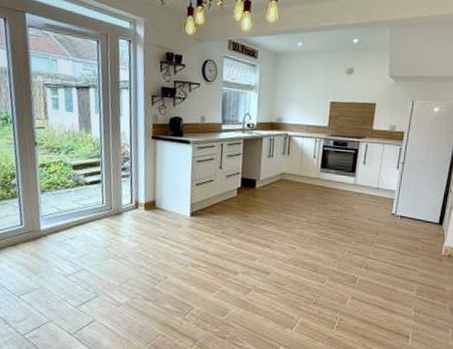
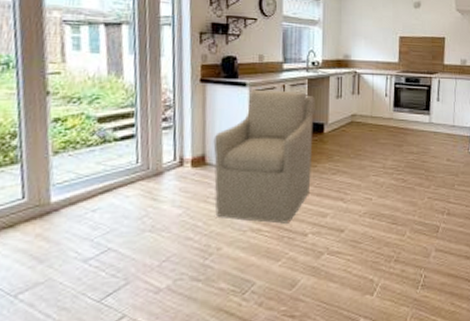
chair: none [162,147,249,263] -> present [213,89,315,224]

